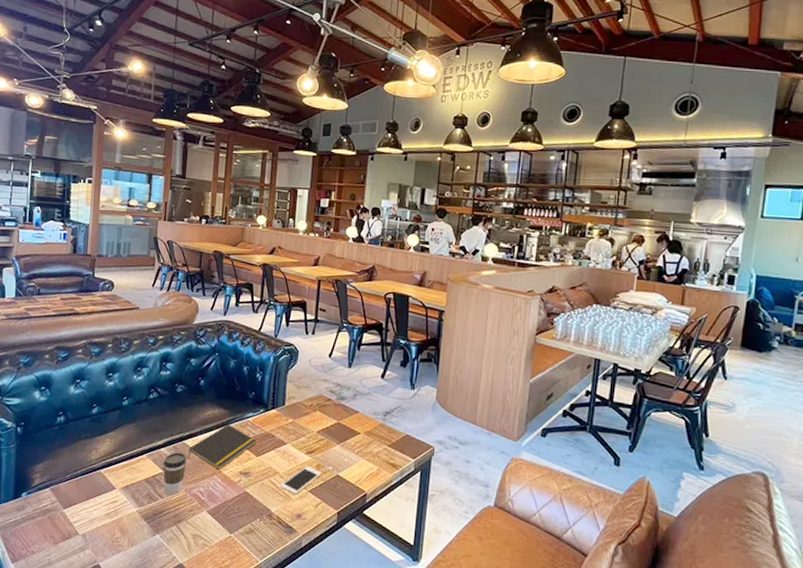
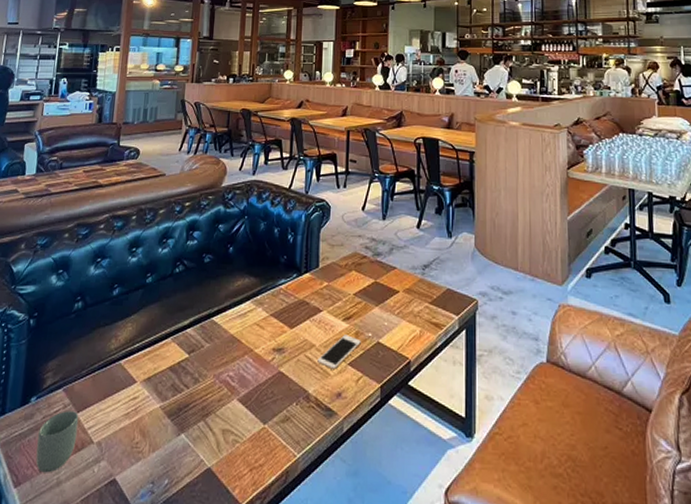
cup: none [29,506,65,555] -> present [35,411,79,473]
coffee cup: present [163,451,187,495] -> none [189,331,216,384]
notepad: present [187,423,257,470] -> none [215,294,290,349]

